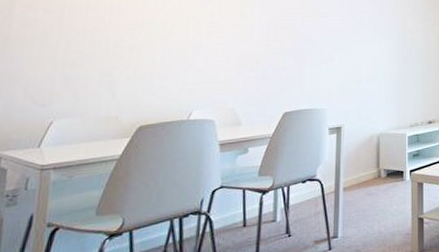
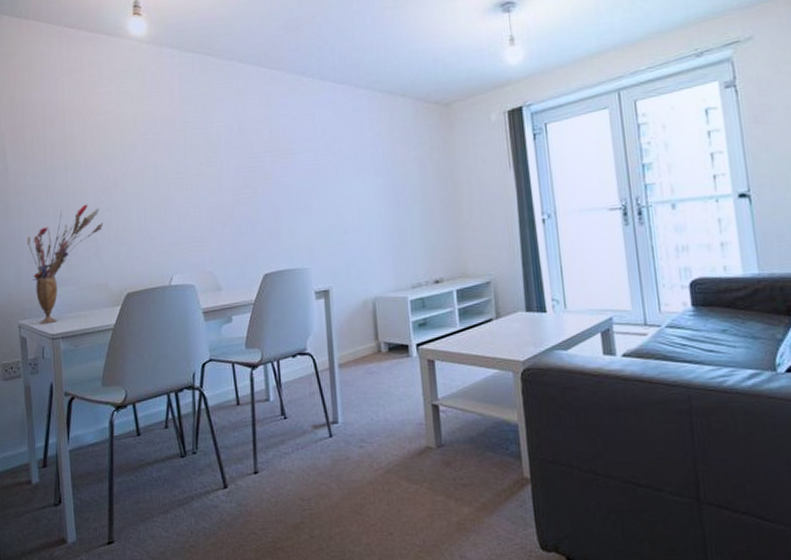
bouquet: none [25,42,123,154] -> present [27,204,104,324]

